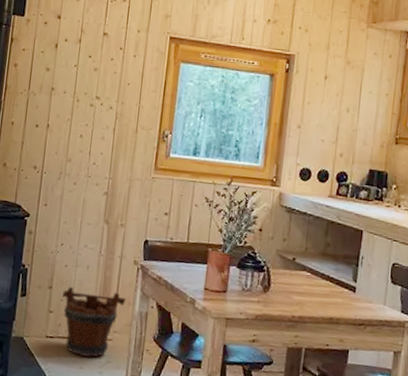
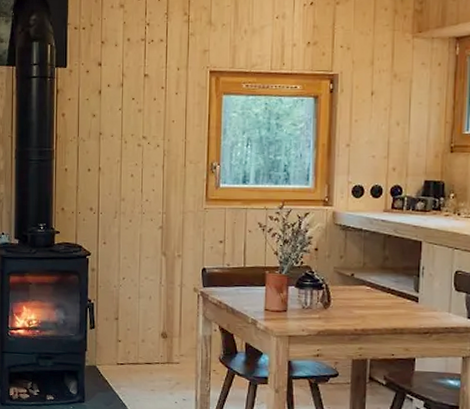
wooden bucket: present [62,286,127,358] -> none [129,316,190,380]

